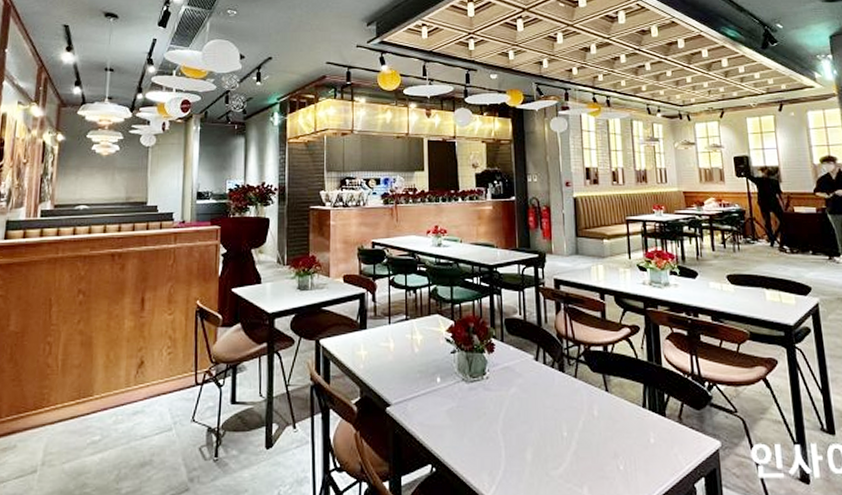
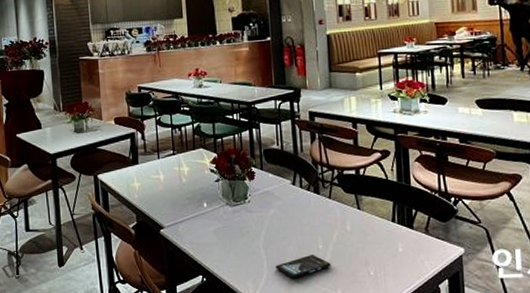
smartphone: none [515,442,577,471] -> present [275,254,331,279]

